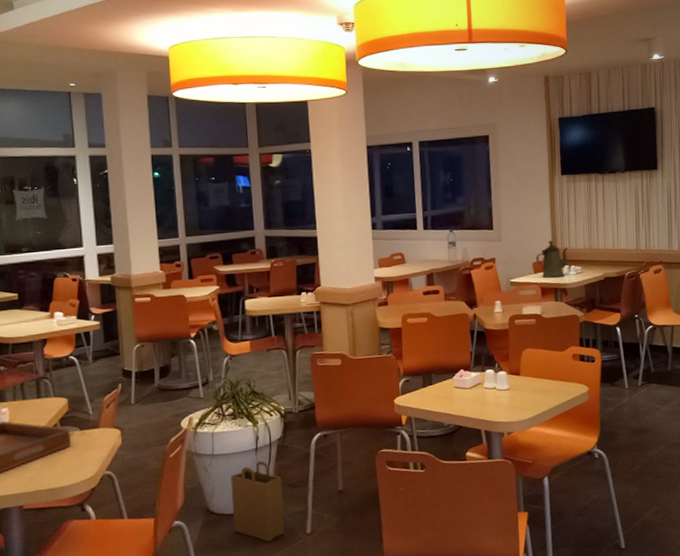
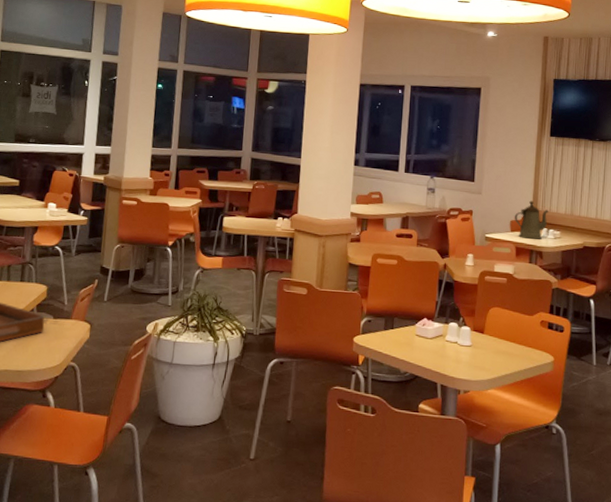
shopping bag: present [230,461,285,542] -> none [180,377,234,461]

